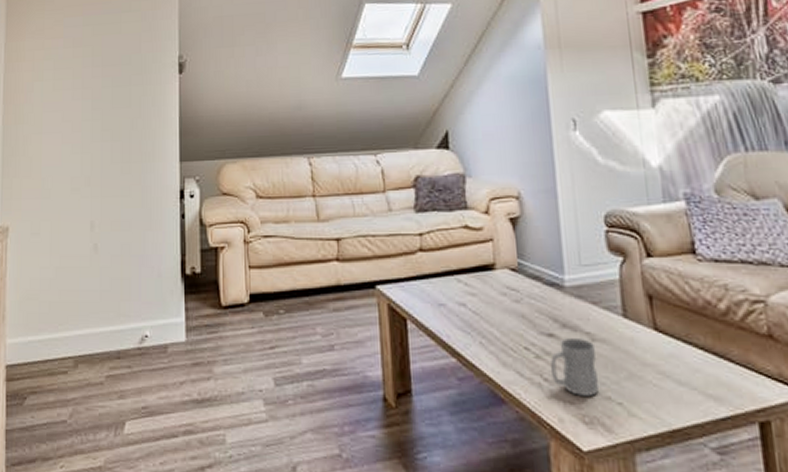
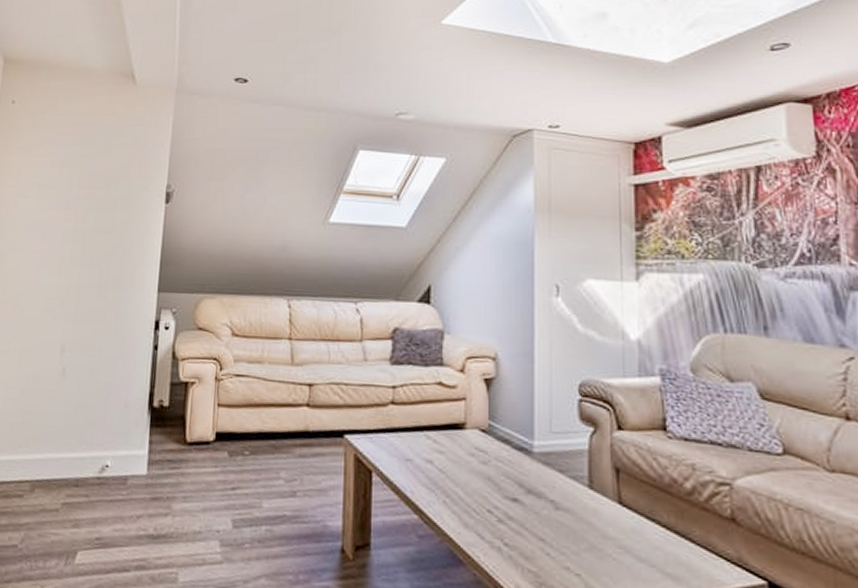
mug: present [550,338,599,396] -> none [511,504,558,565]

